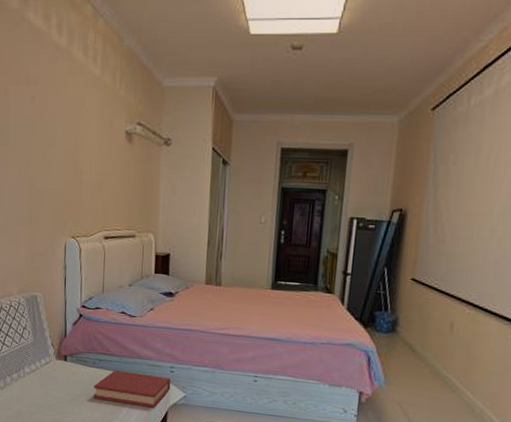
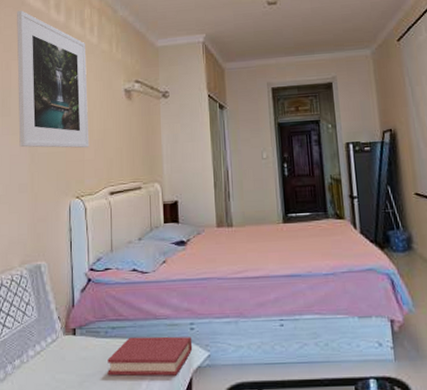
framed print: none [16,27,88,189] -> present [17,10,89,148]

